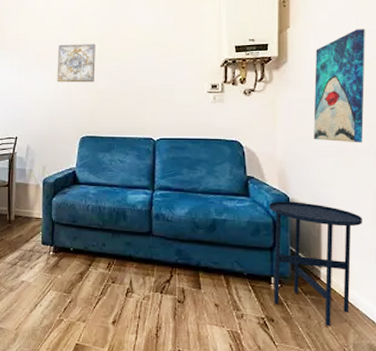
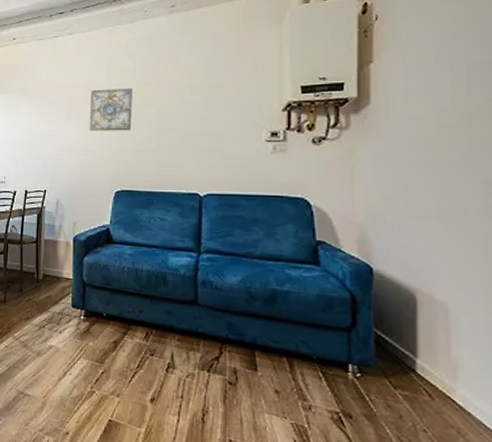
side table: present [269,201,362,327] -> none [345,272,476,432]
wall art: present [313,29,365,143] -> none [406,60,480,204]

